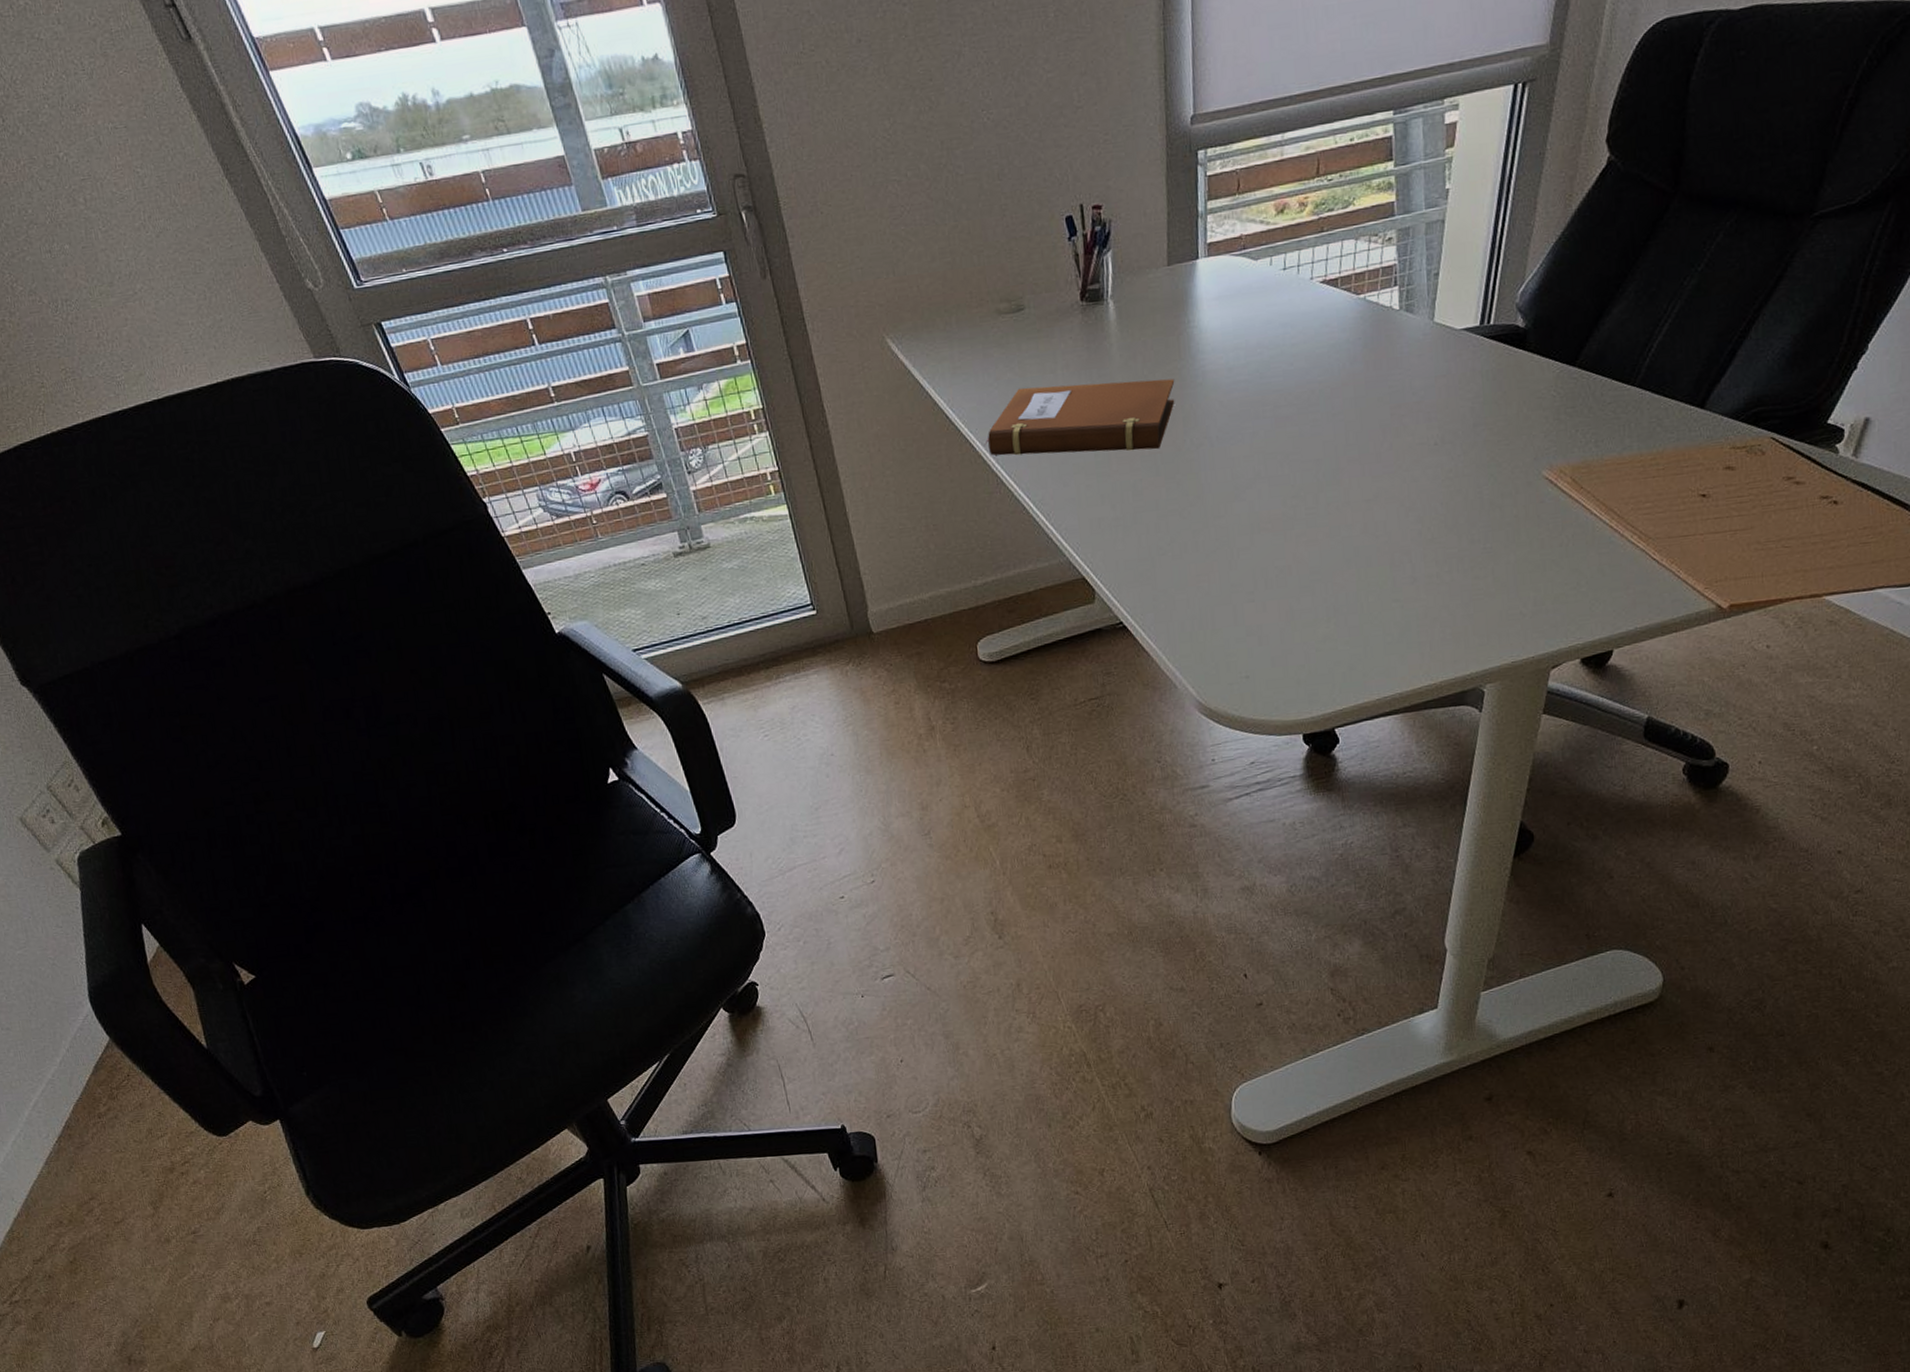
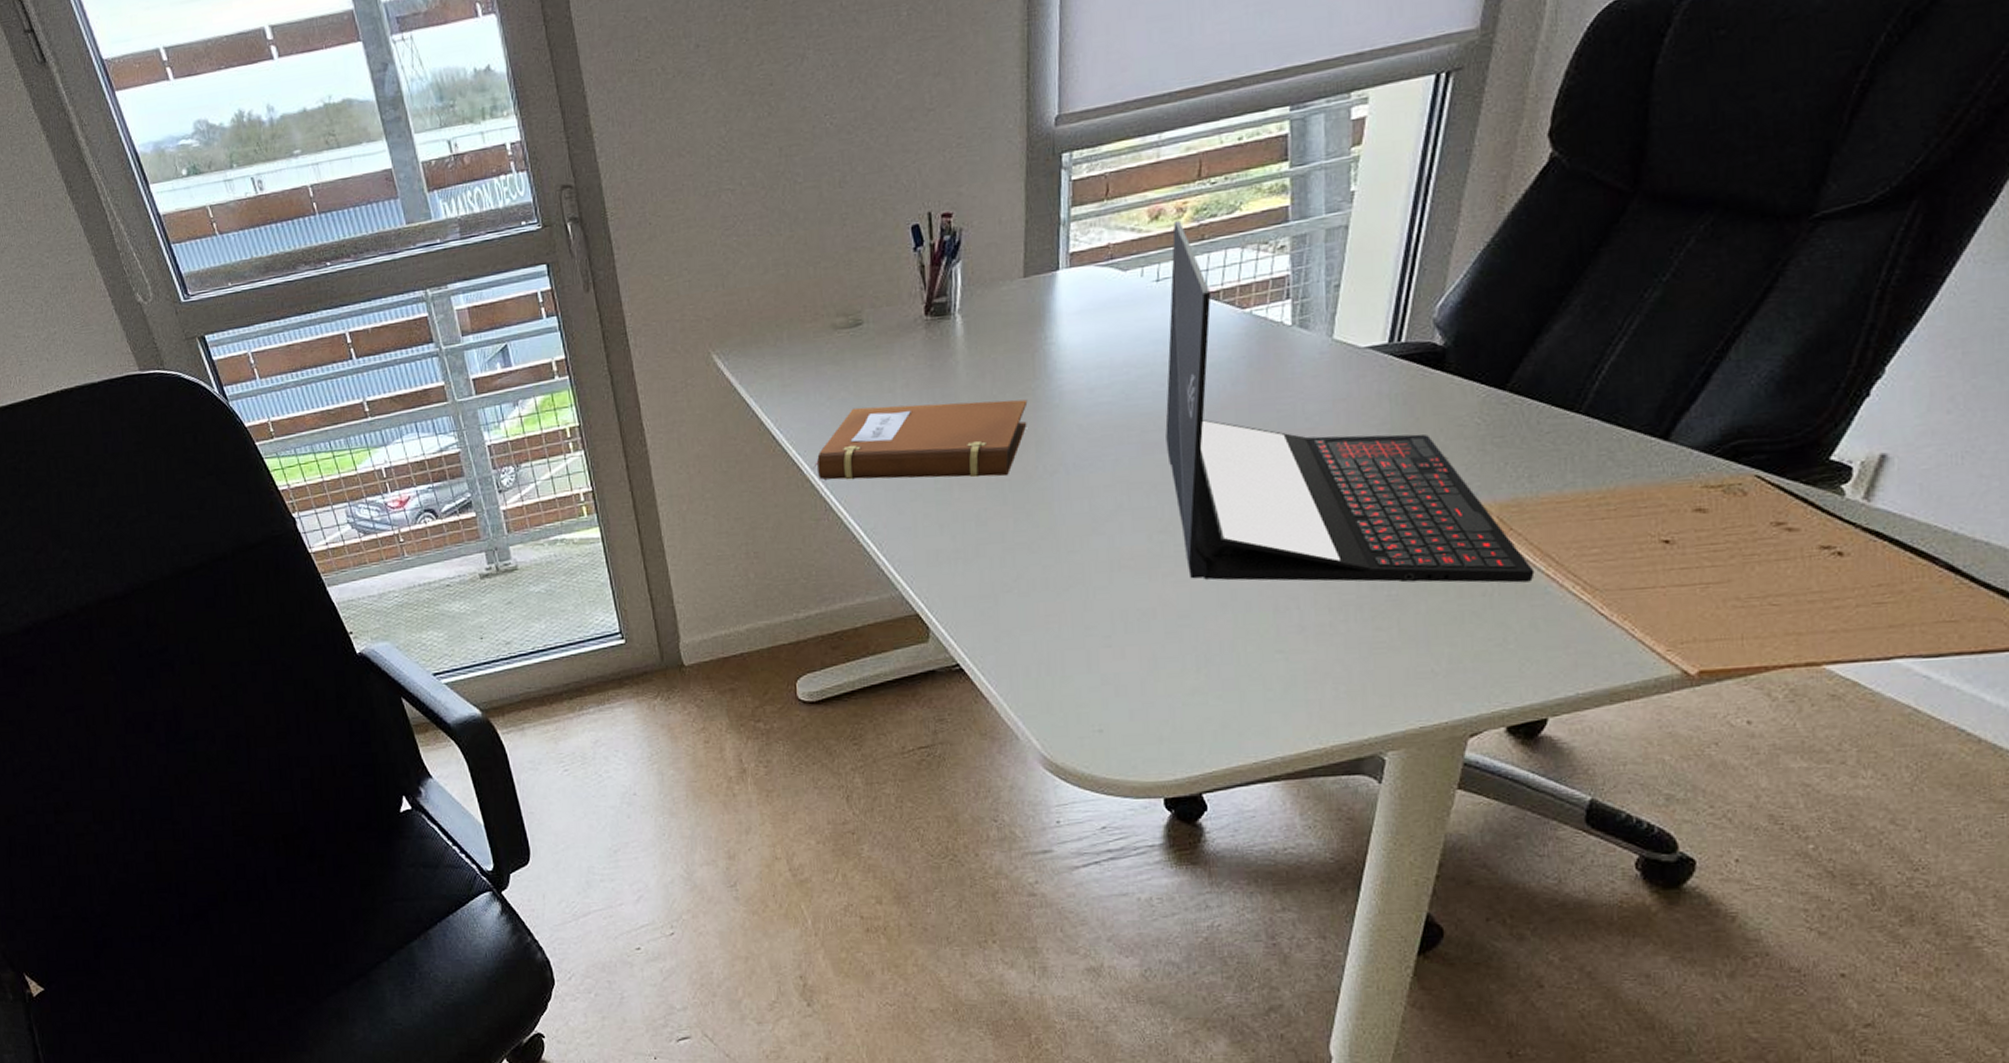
laptop: none [1294,214,1601,539] -> present [1165,221,1535,583]

